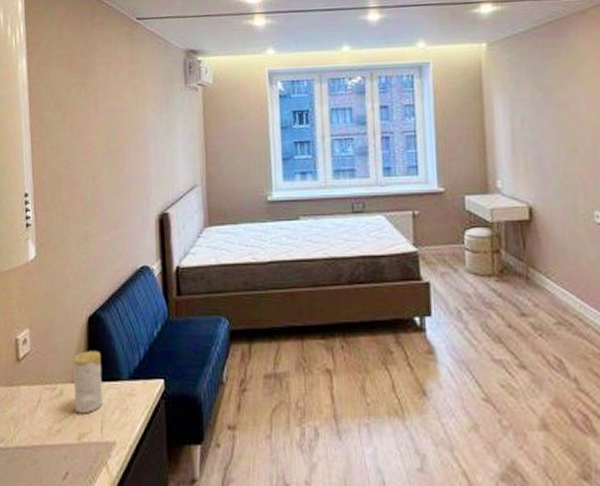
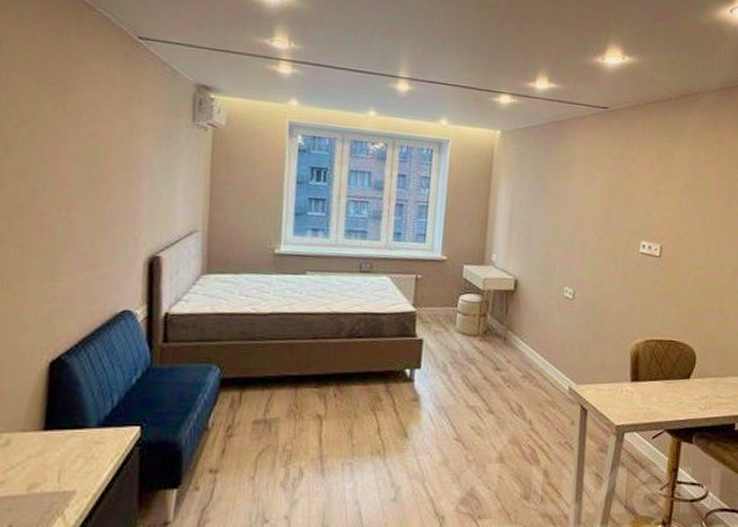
candle: present [72,350,103,414] -> none [24,397,64,464]

